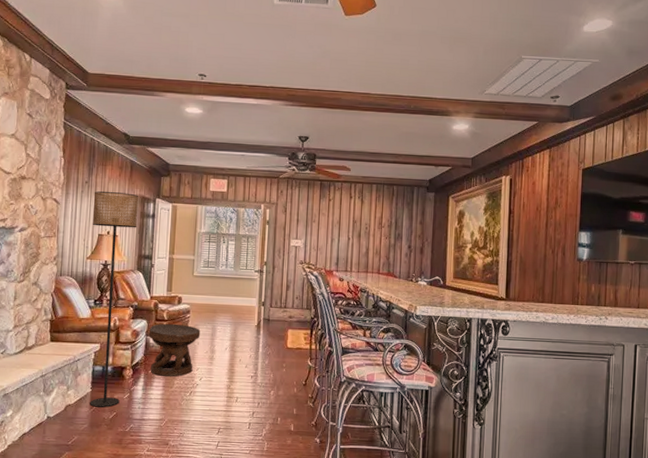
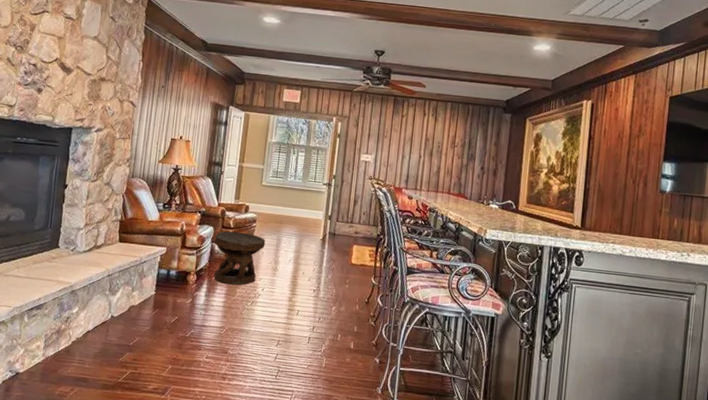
floor lamp: present [90,191,139,408] -> none [153,96,213,311]

